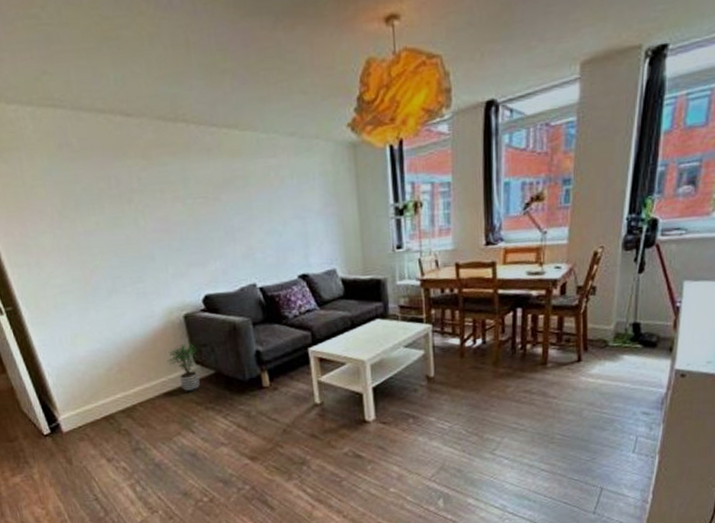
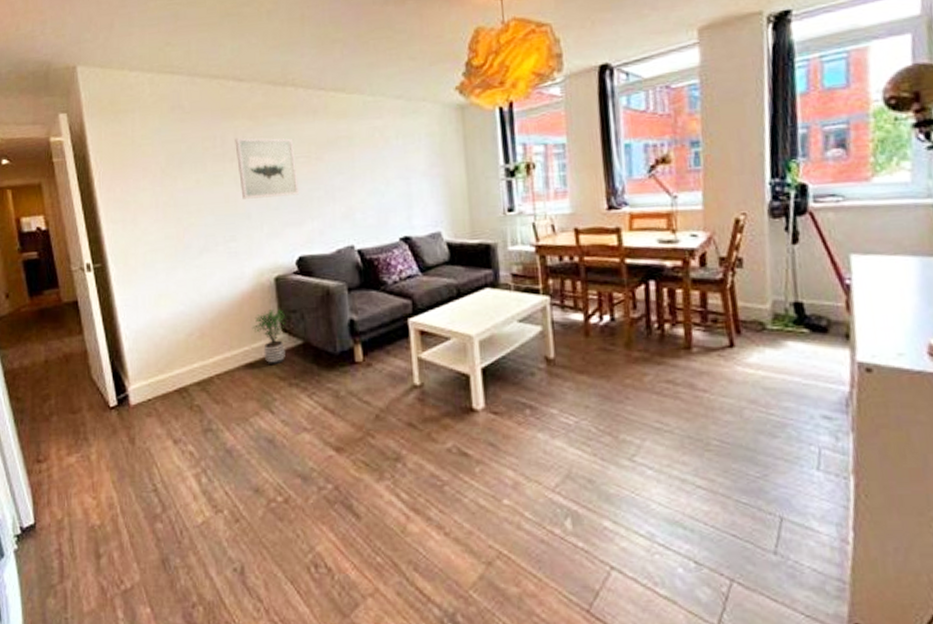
wall art: none [130,177,200,241] -> present [235,137,299,199]

